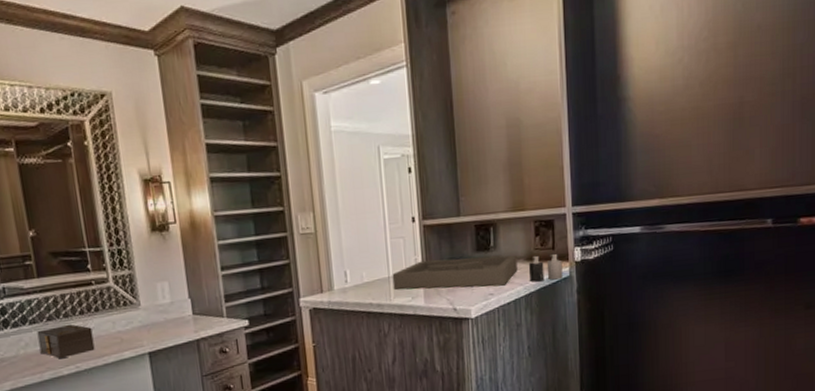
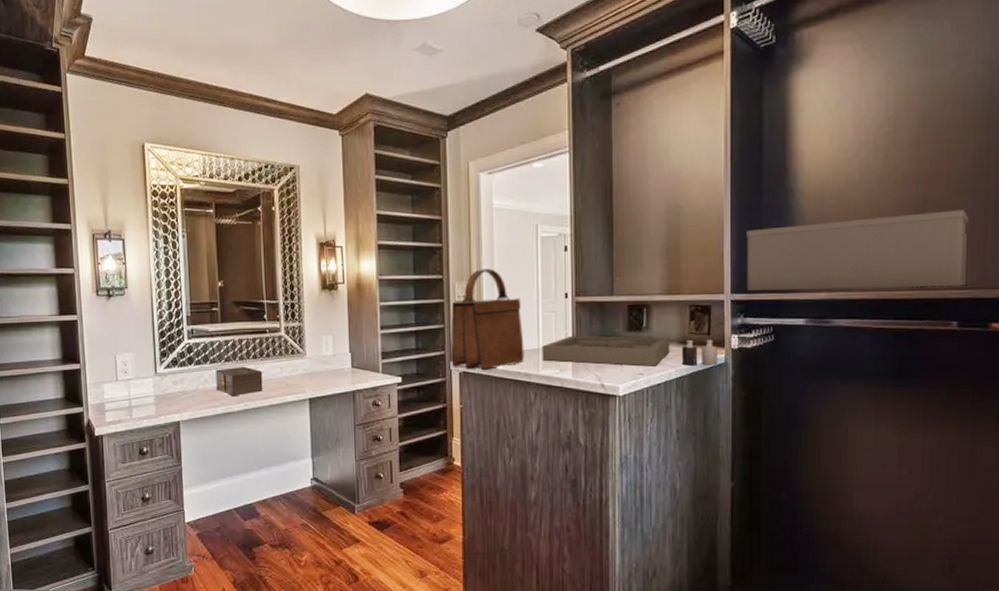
handbag: none [295,196,376,305] -> present [451,269,525,370]
storage box: none [584,111,779,203] -> present [746,210,969,292]

